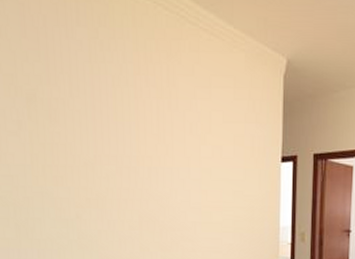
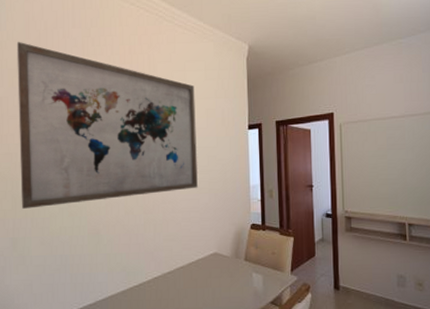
wall art: none [11,40,221,239] -> present [16,41,198,209]

